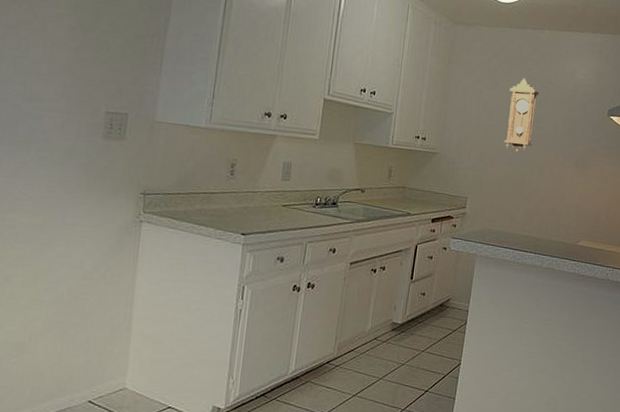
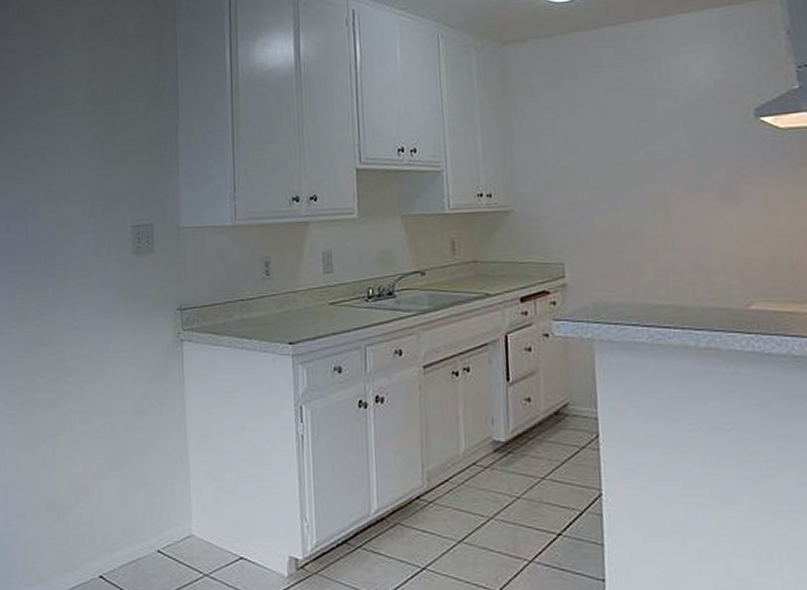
pendulum clock: present [503,78,540,153] -> none [594,91,645,193]

